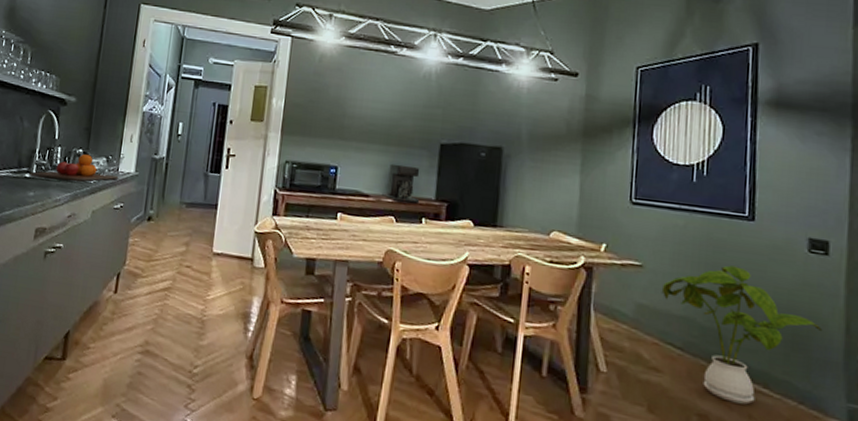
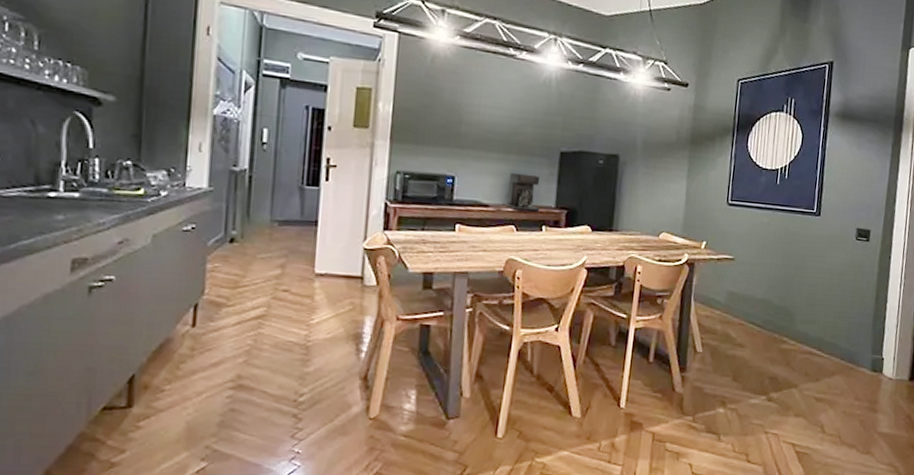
chopping board: present [28,154,119,182] -> none [52,167,187,201]
house plant: present [661,265,823,405] -> none [748,254,861,365]

